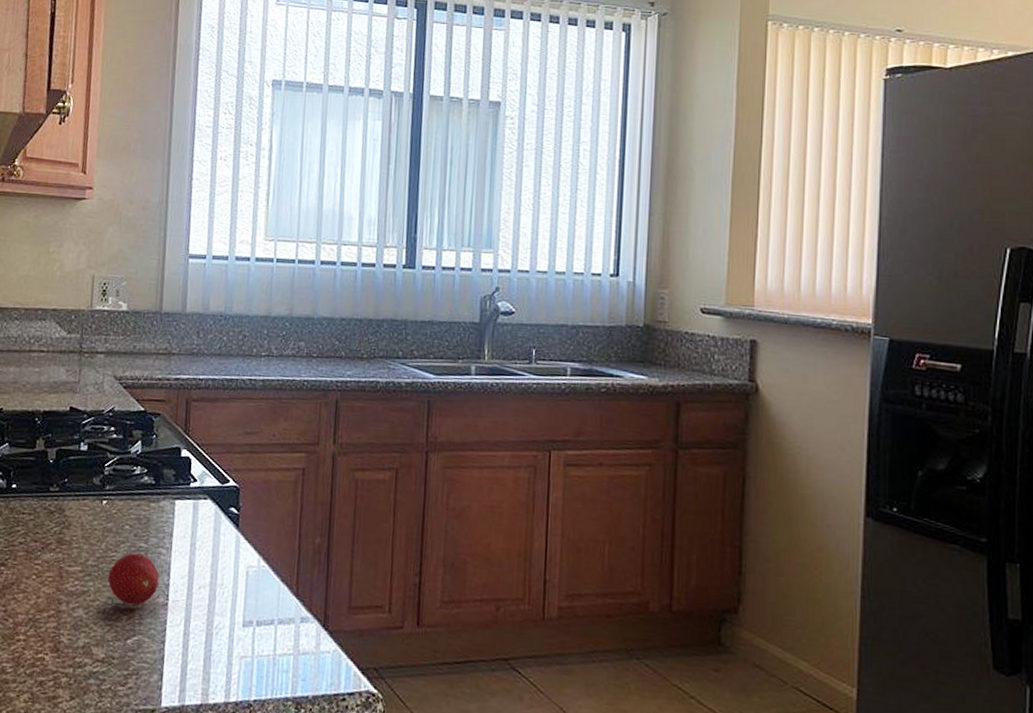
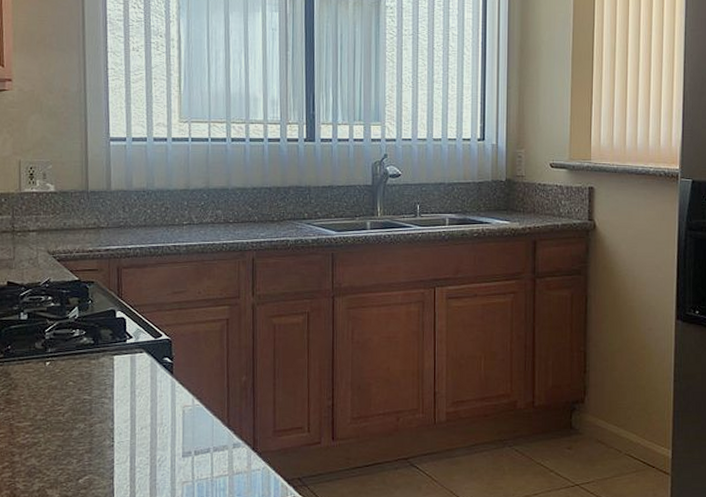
fruit: present [107,553,159,606] -> none [56,405,104,450]

